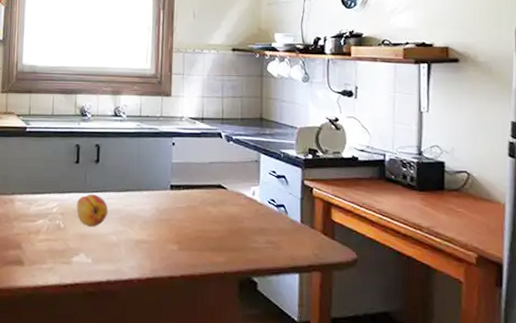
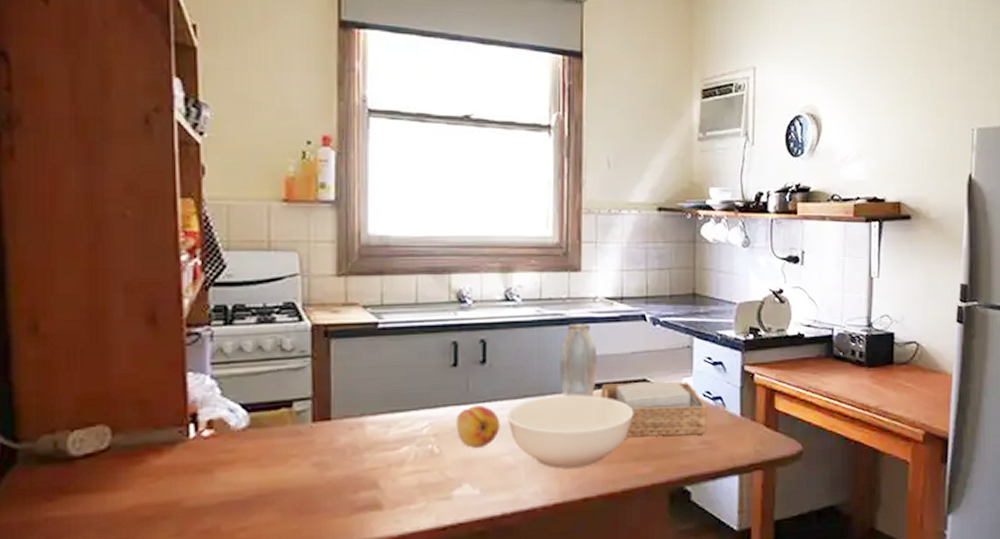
bowl: none [113,192,211,251] -> present [506,395,634,469]
vase: none [153,136,183,196] -> present [559,323,598,398]
napkin holder: none [185,186,272,235] -> present [601,381,708,438]

